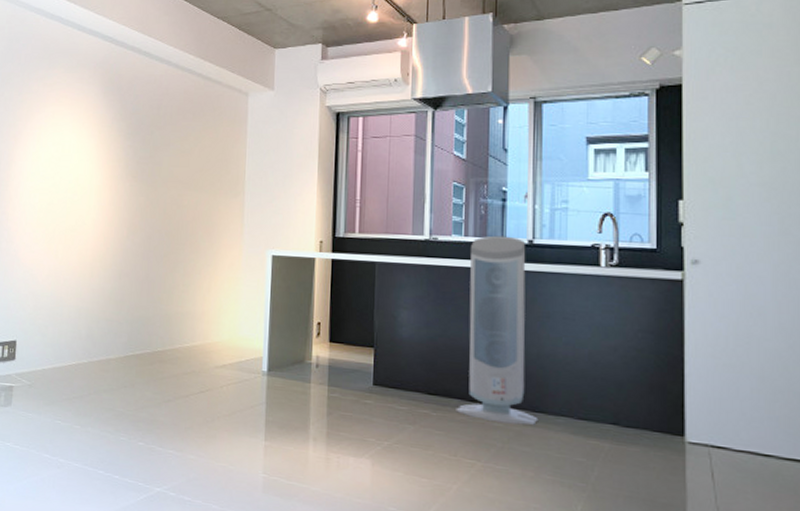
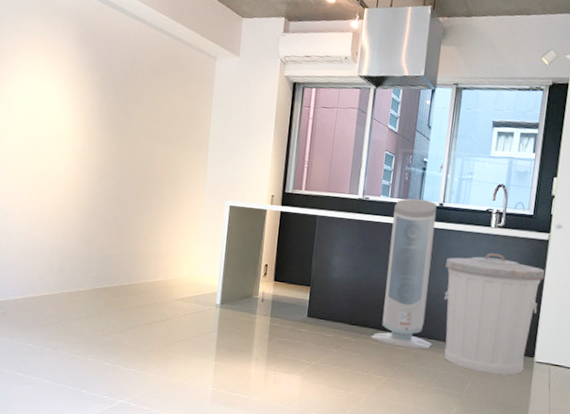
trash can: none [544,299,684,461] -> present [444,253,545,376]

